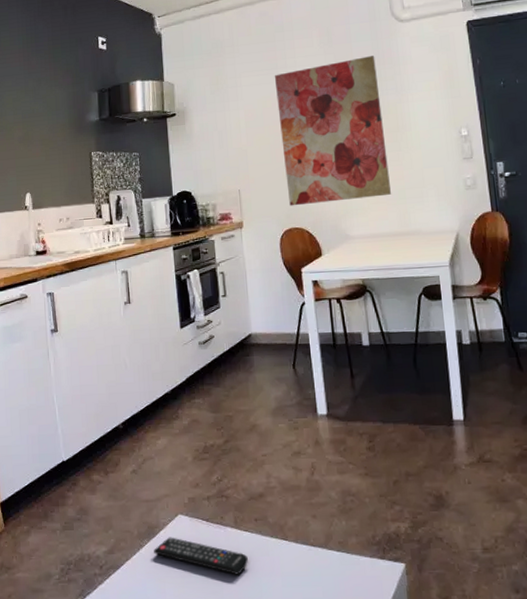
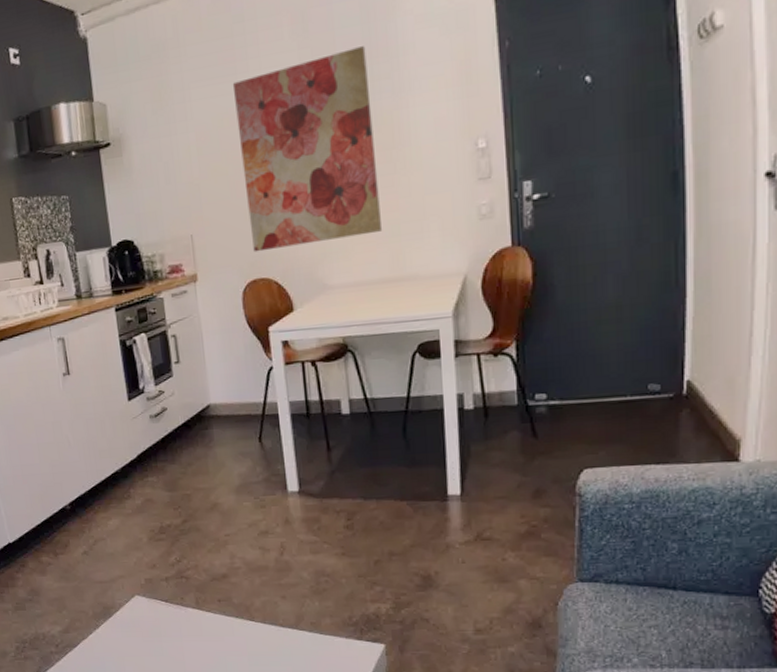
remote control: present [154,537,248,575] -> none [111,617,212,654]

